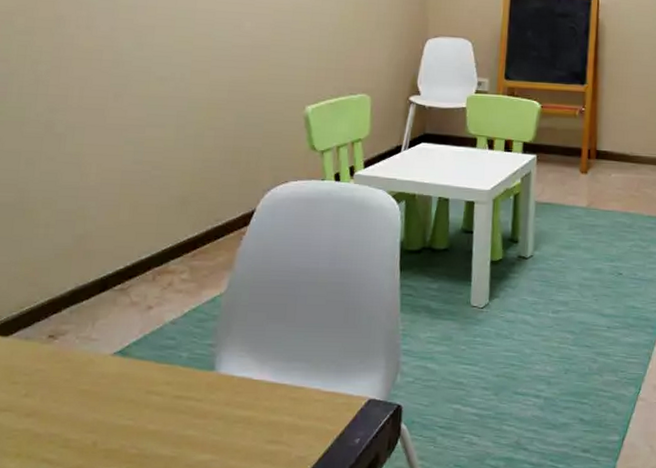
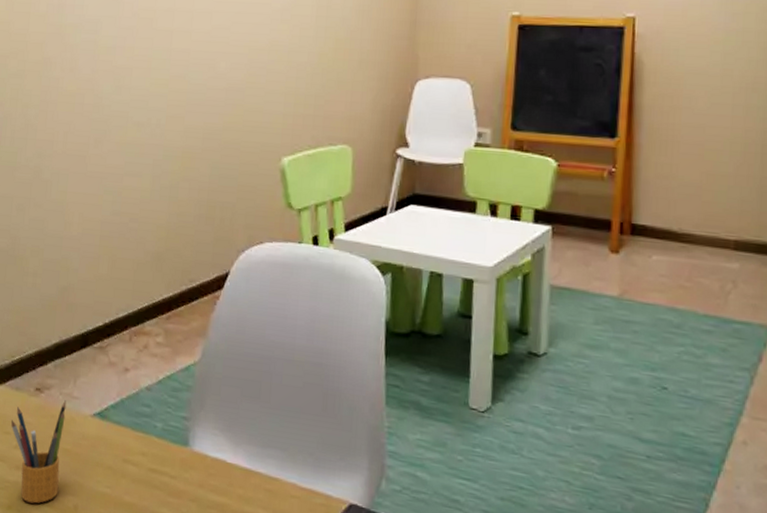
pencil box: none [20,343,84,447] -> present [11,400,67,504]

